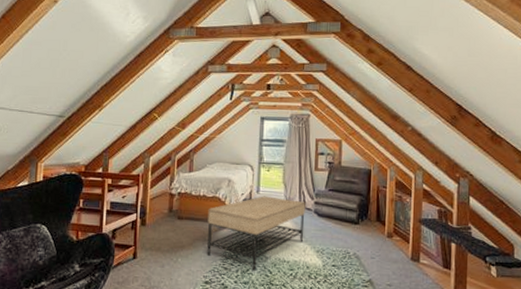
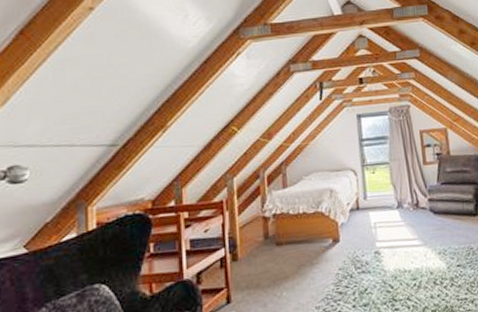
coffee table: present [207,196,306,271] -> none [311,200,423,289]

